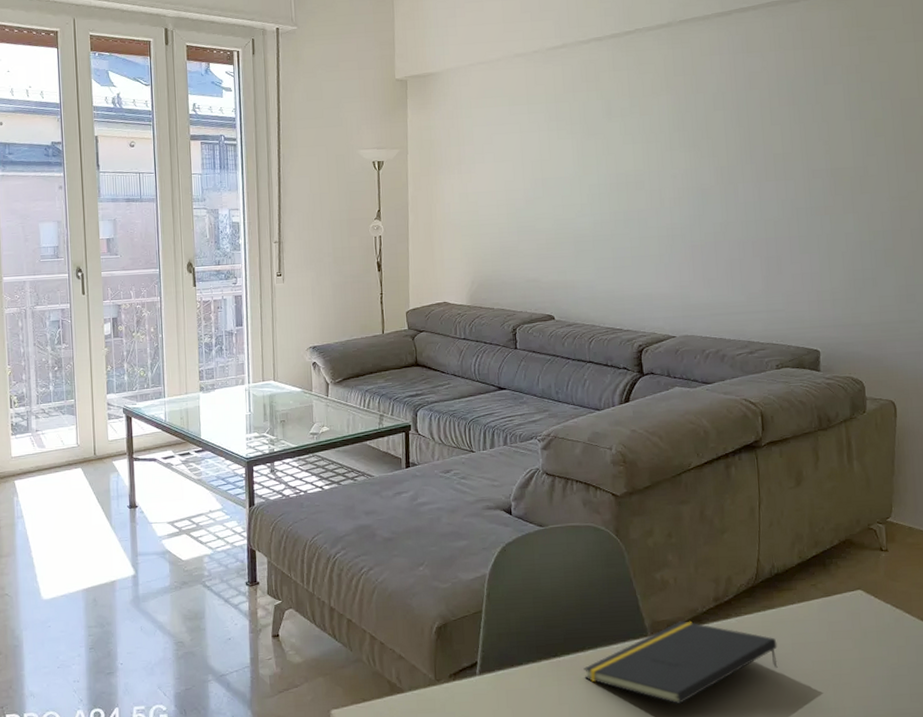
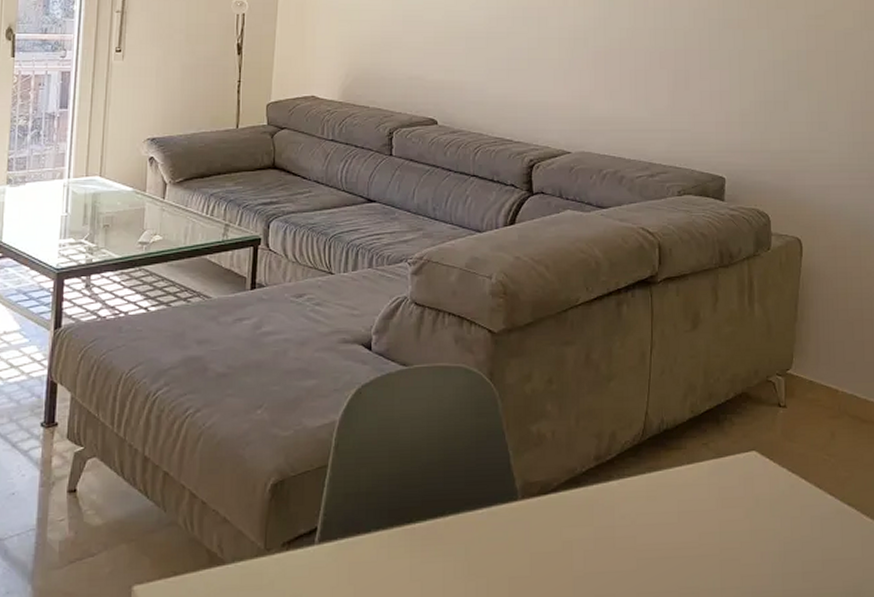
notepad: present [583,621,778,704] -> none [441,483,662,582]

